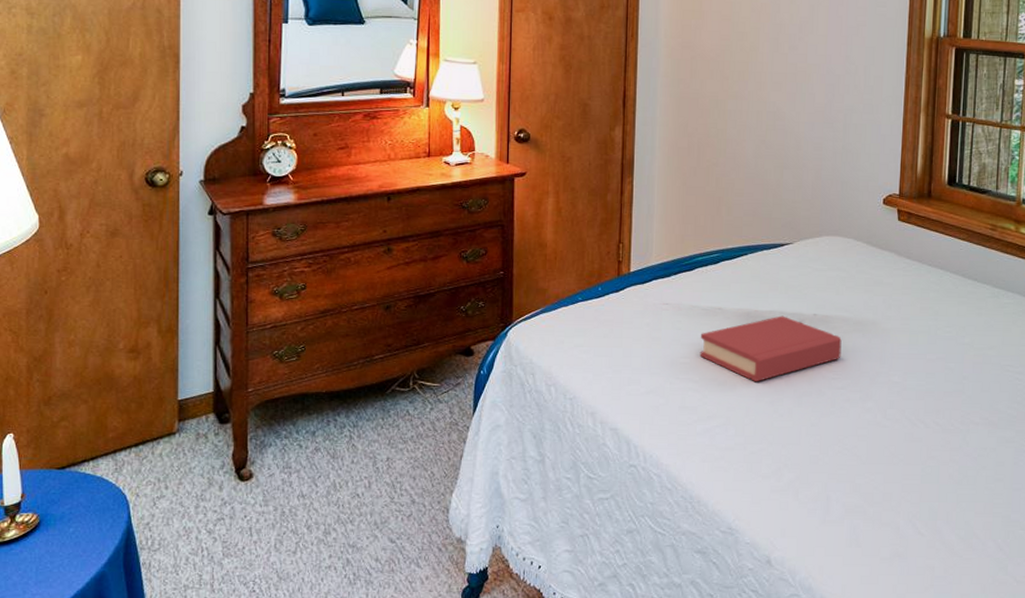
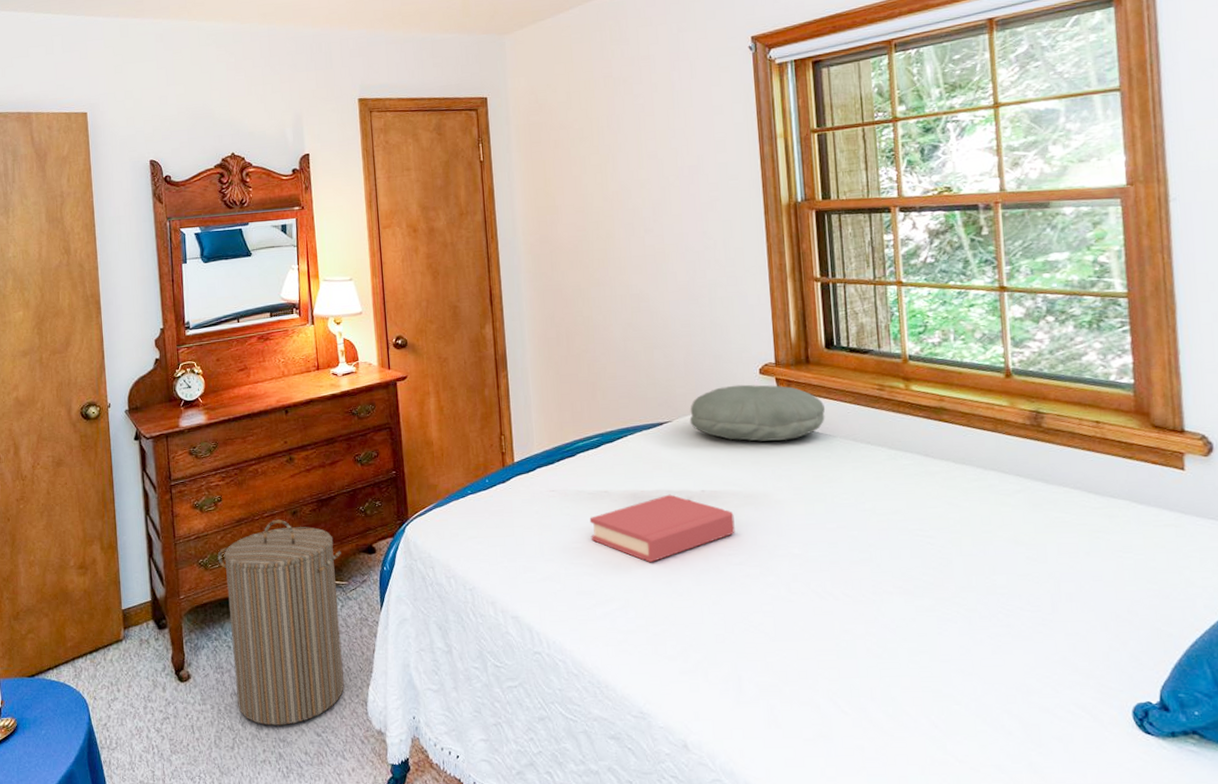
laundry hamper: none [295,313,436,530] -> present [217,519,344,726]
pillow: none [810,212,941,271] -> present [689,384,826,441]

